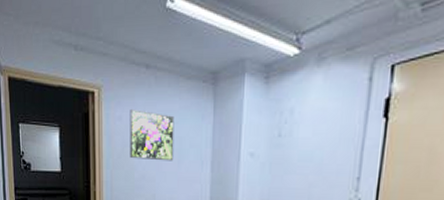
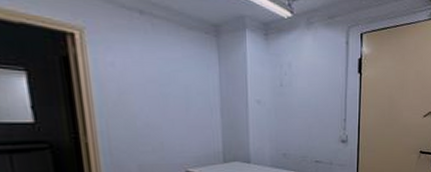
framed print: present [129,109,174,161] -> none [123,55,181,109]

